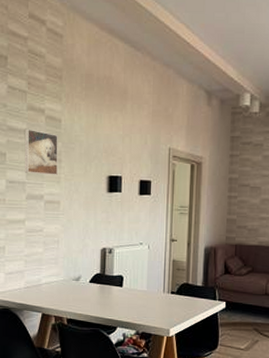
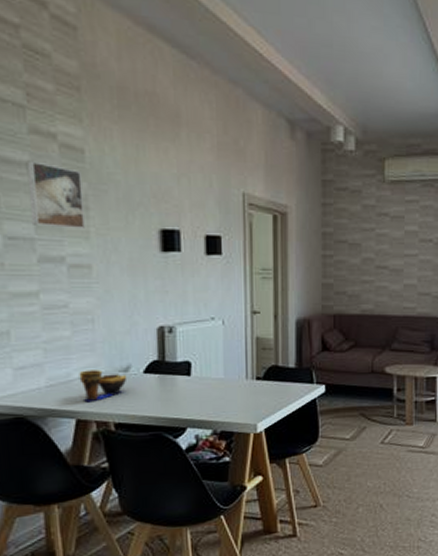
decorative bowl: none [46,277,78,302] -> present [79,370,128,403]

